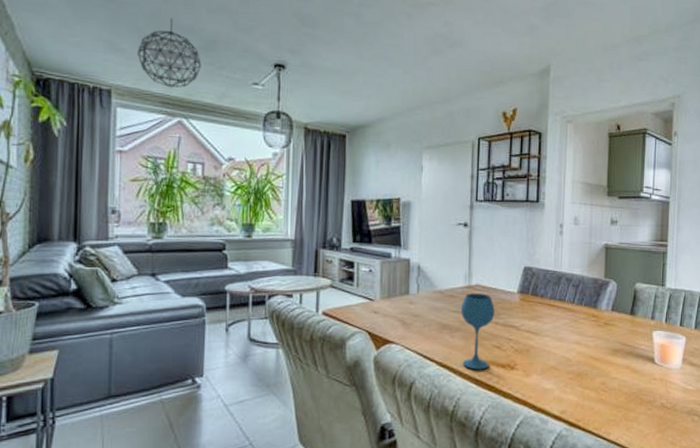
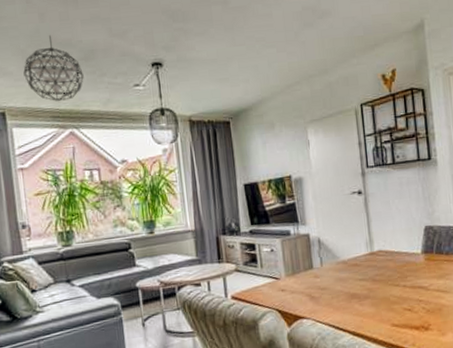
wineglass: present [460,293,495,370] -> none [366,258,403,335]

